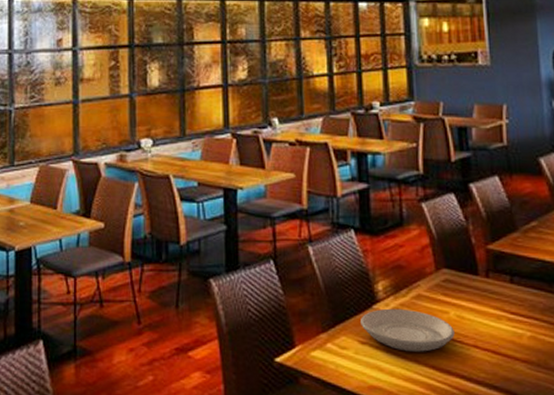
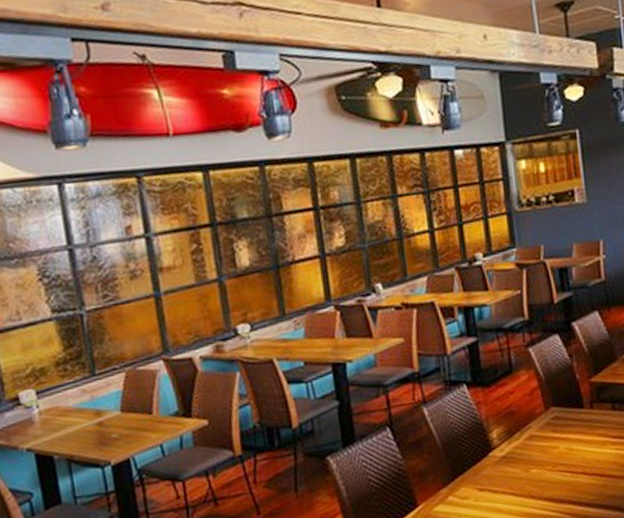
plate: present [361,308,455,352] -> none [478,451,565,490]

